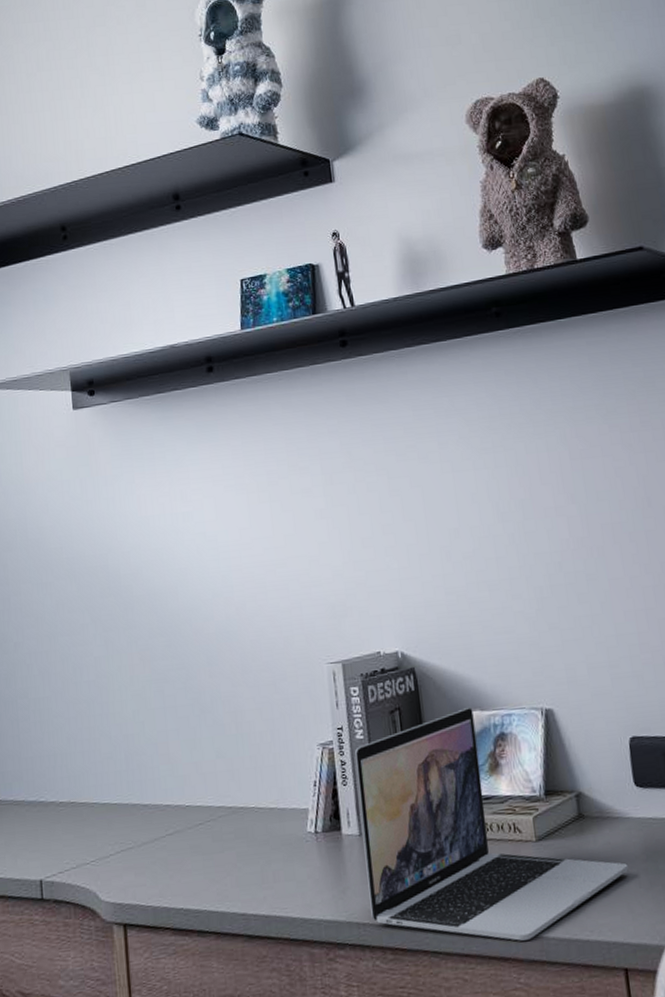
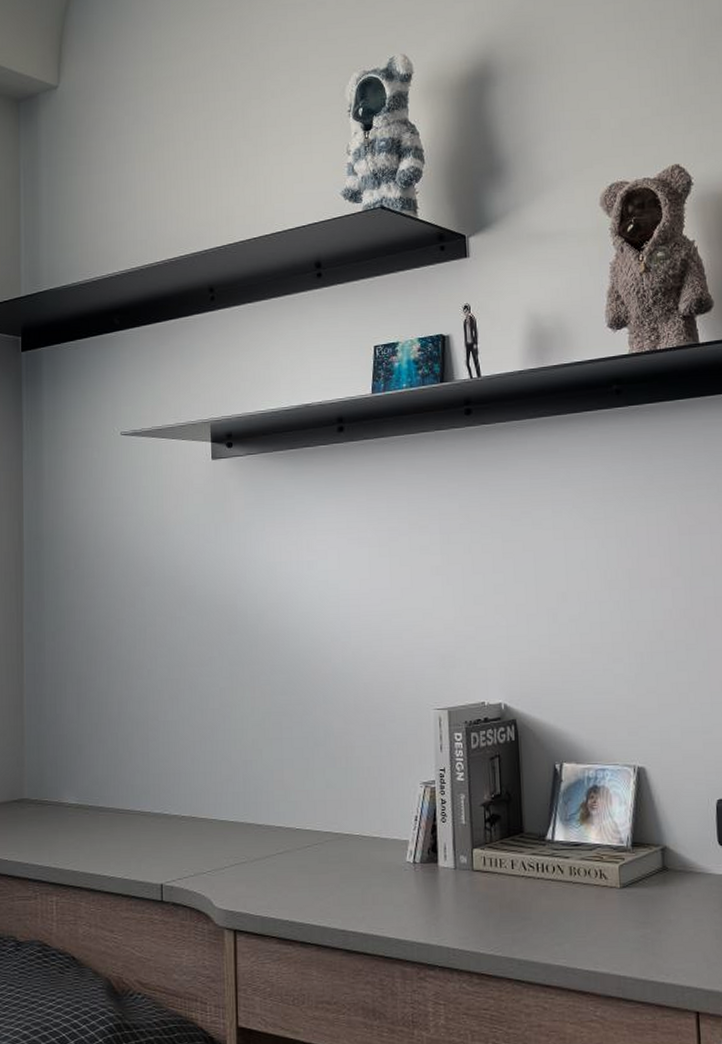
laptop: present [354,708,628,941] -> none [454,760,707,978]

